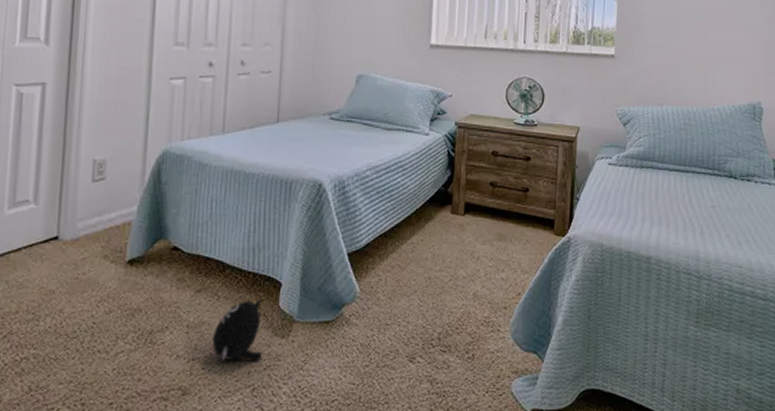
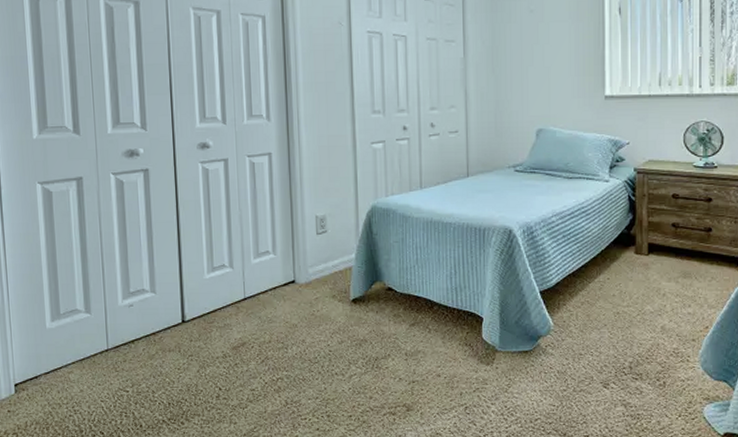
plush toy: present [212,297,263,363] -> none [427,330,470,385]

